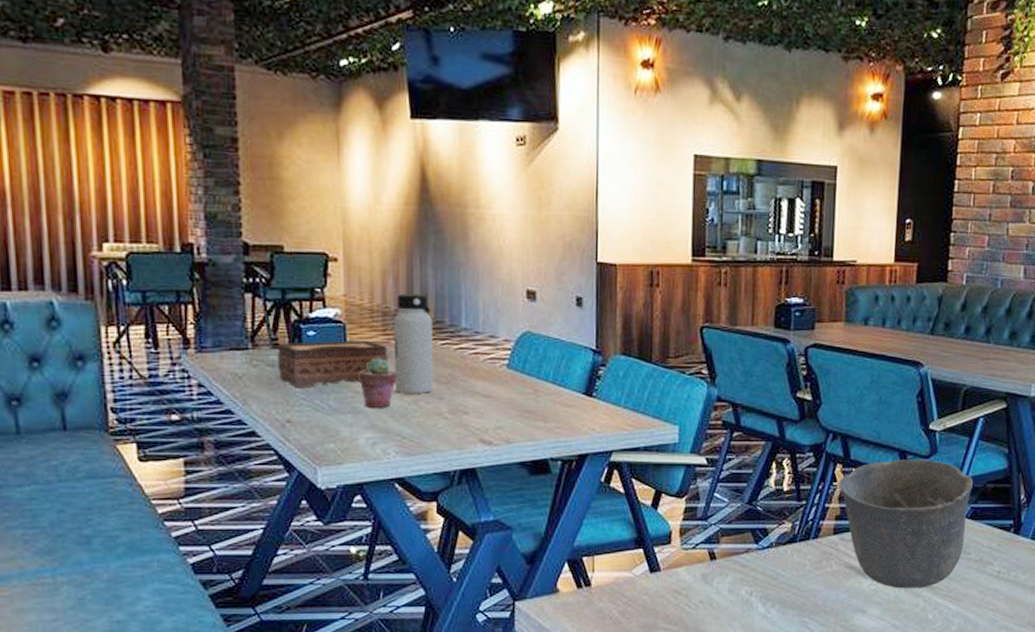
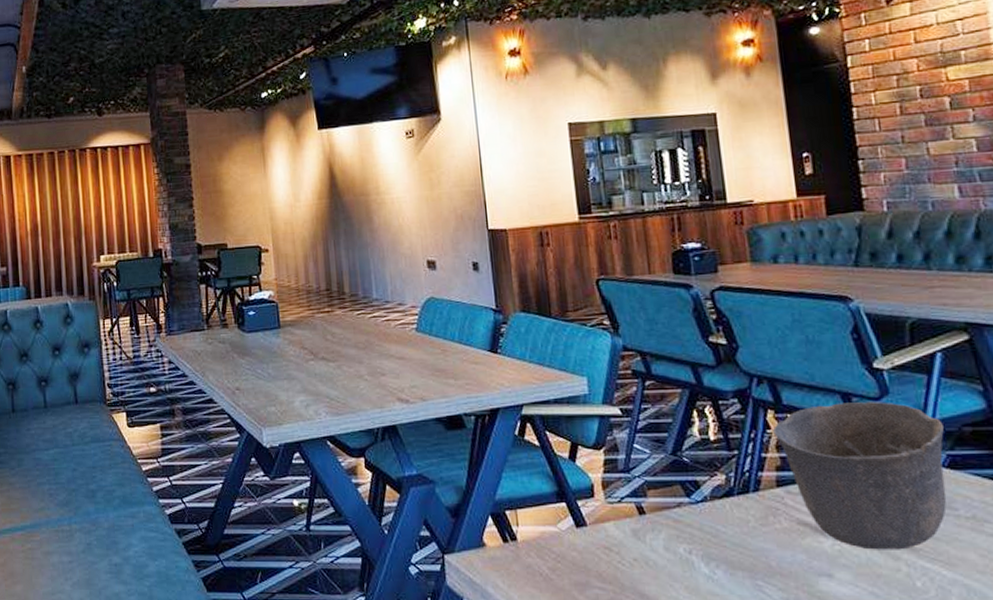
tissue box: present [277,340,388,389] -> none [226,315,314,361]
potted succulent: present [359,358,398,408] -> none [291,330,323,374]
water bottle: present [393,293,434,393] -> none [316,272,354,360]

